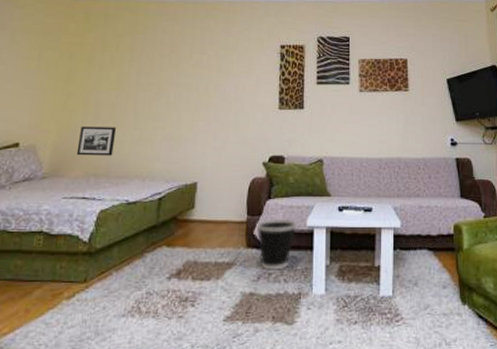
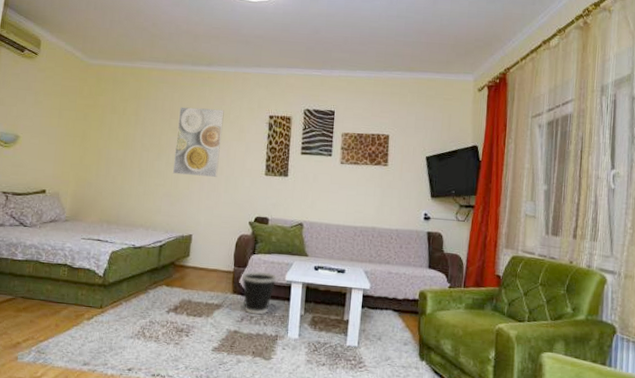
picture frame: present [76,126,117,156] -> none [92,179,125,207]
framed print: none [173,40,231,115] -> present [172,107,224,177]

